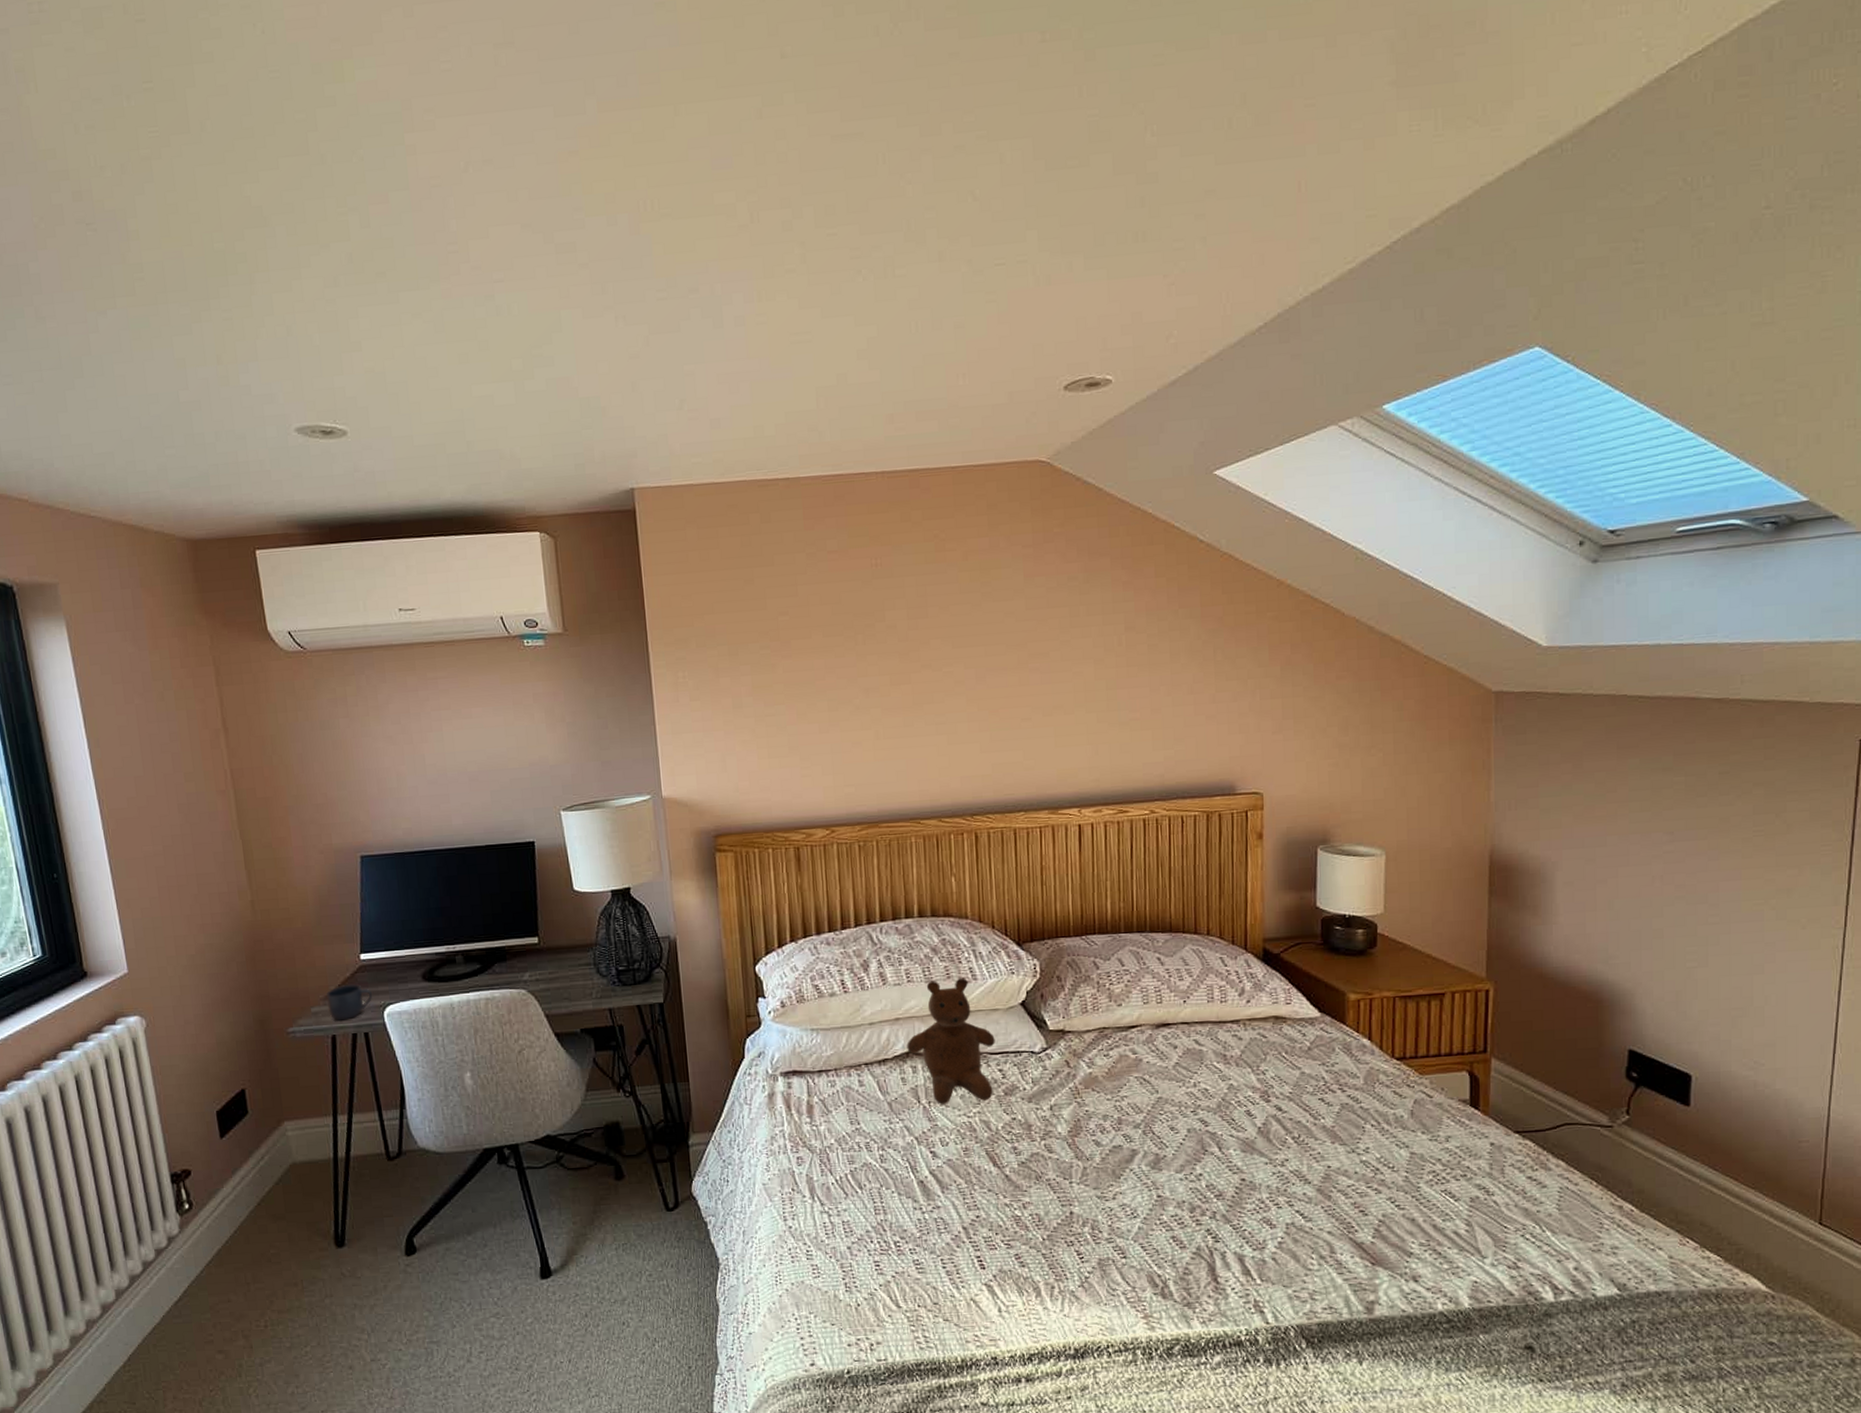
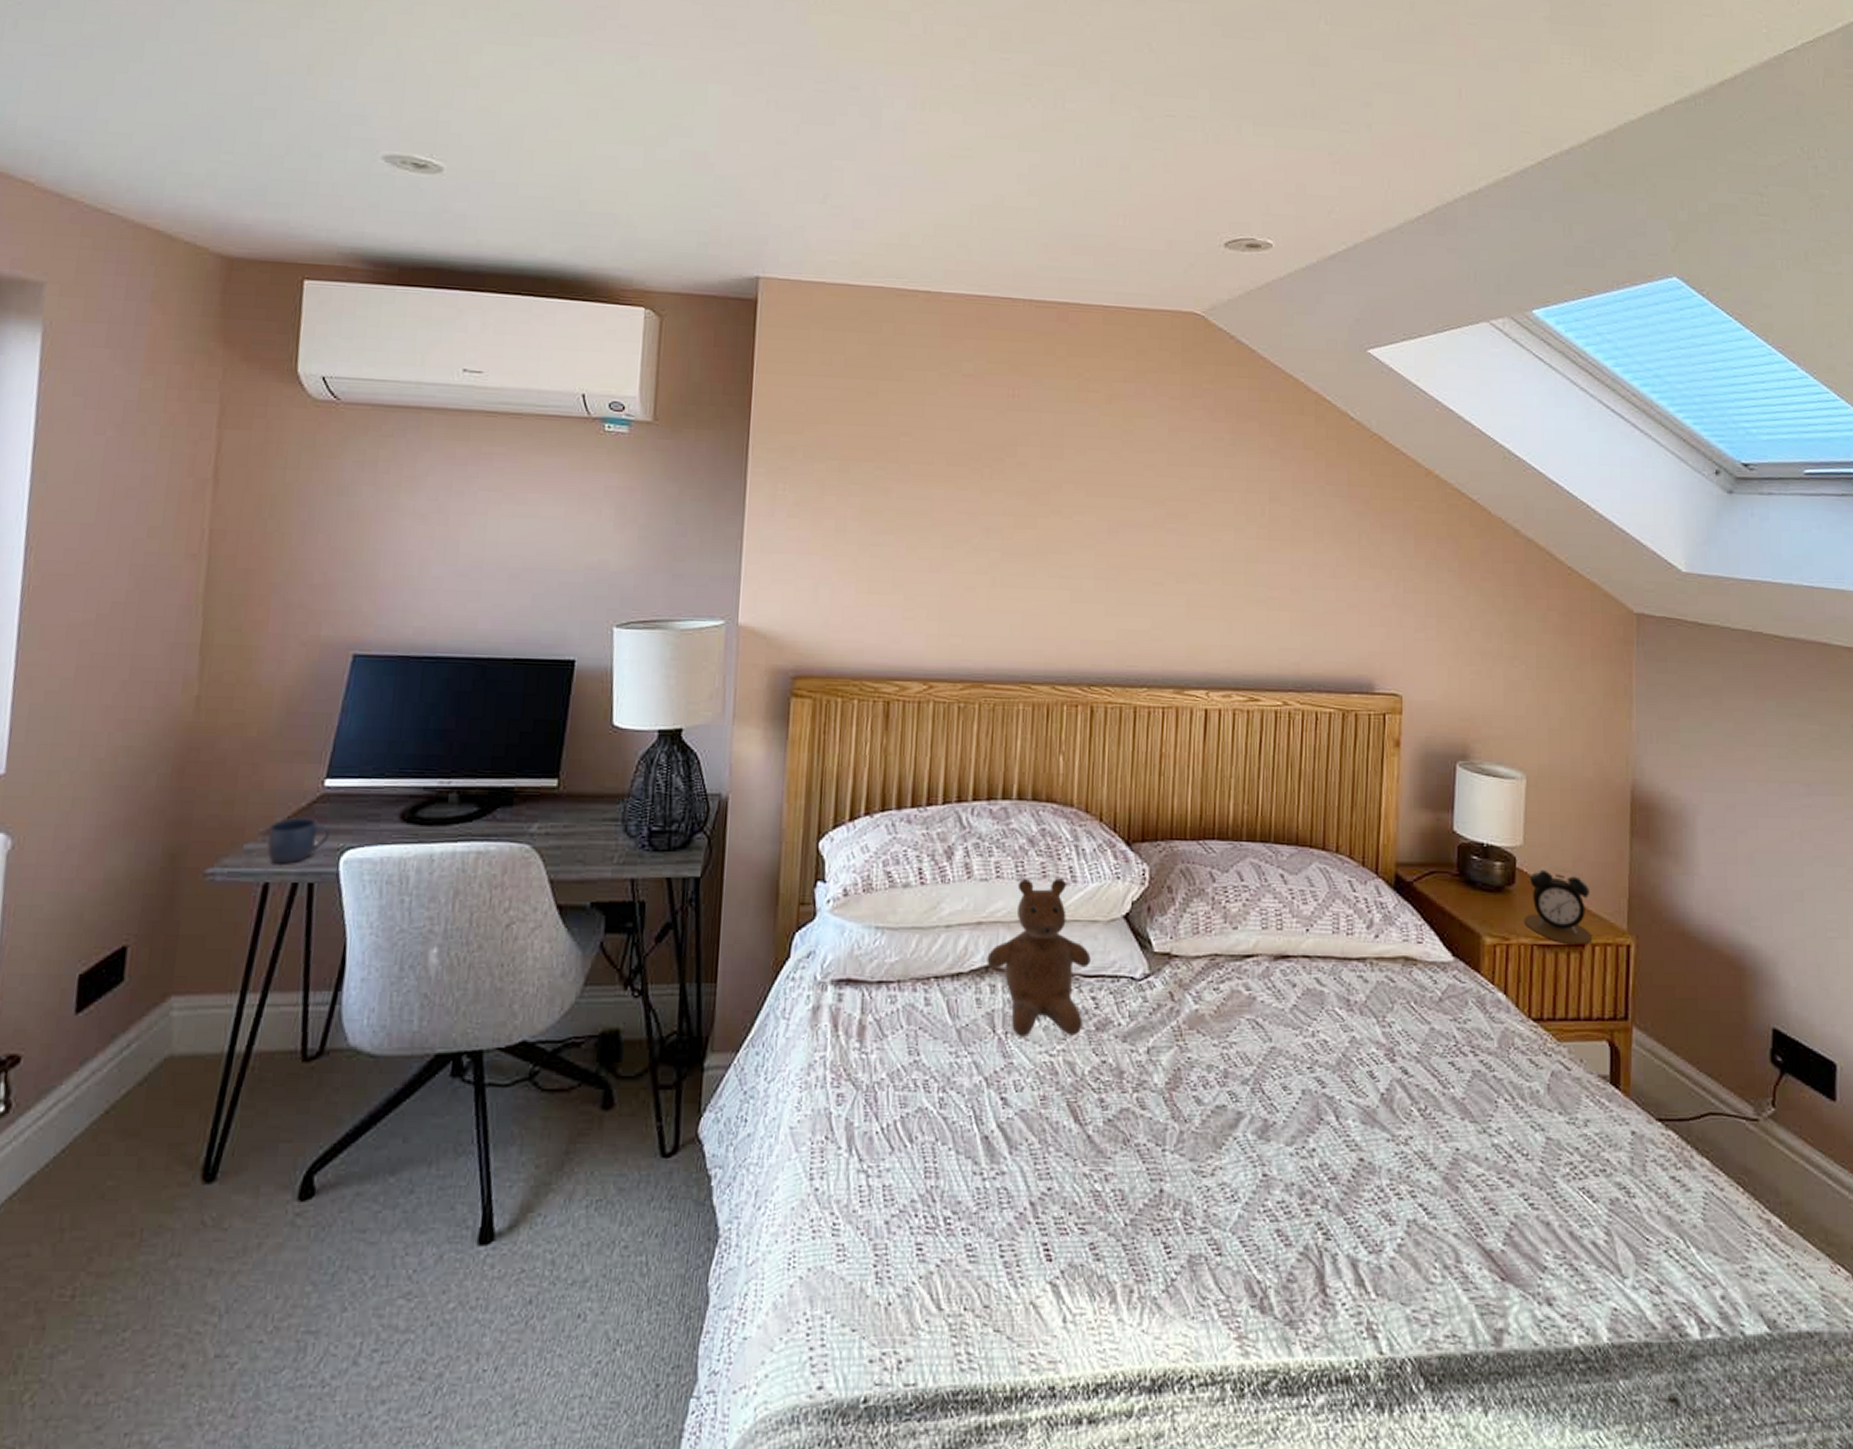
alarm clock: none [1386,928,1451,994] -> present [1523,866,1591,945]

